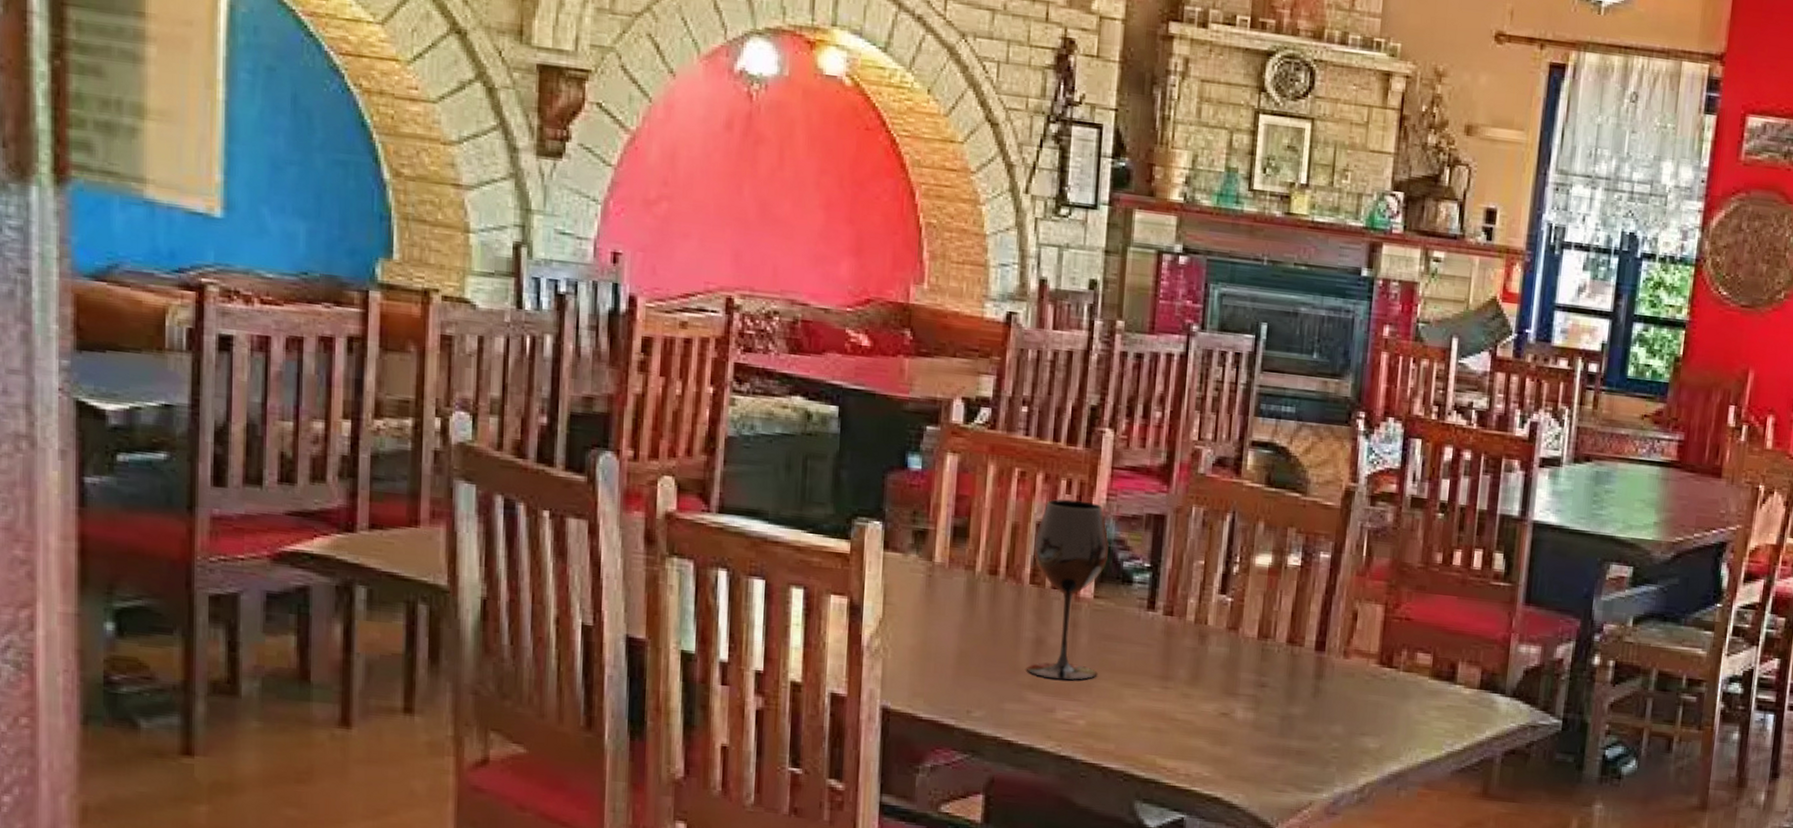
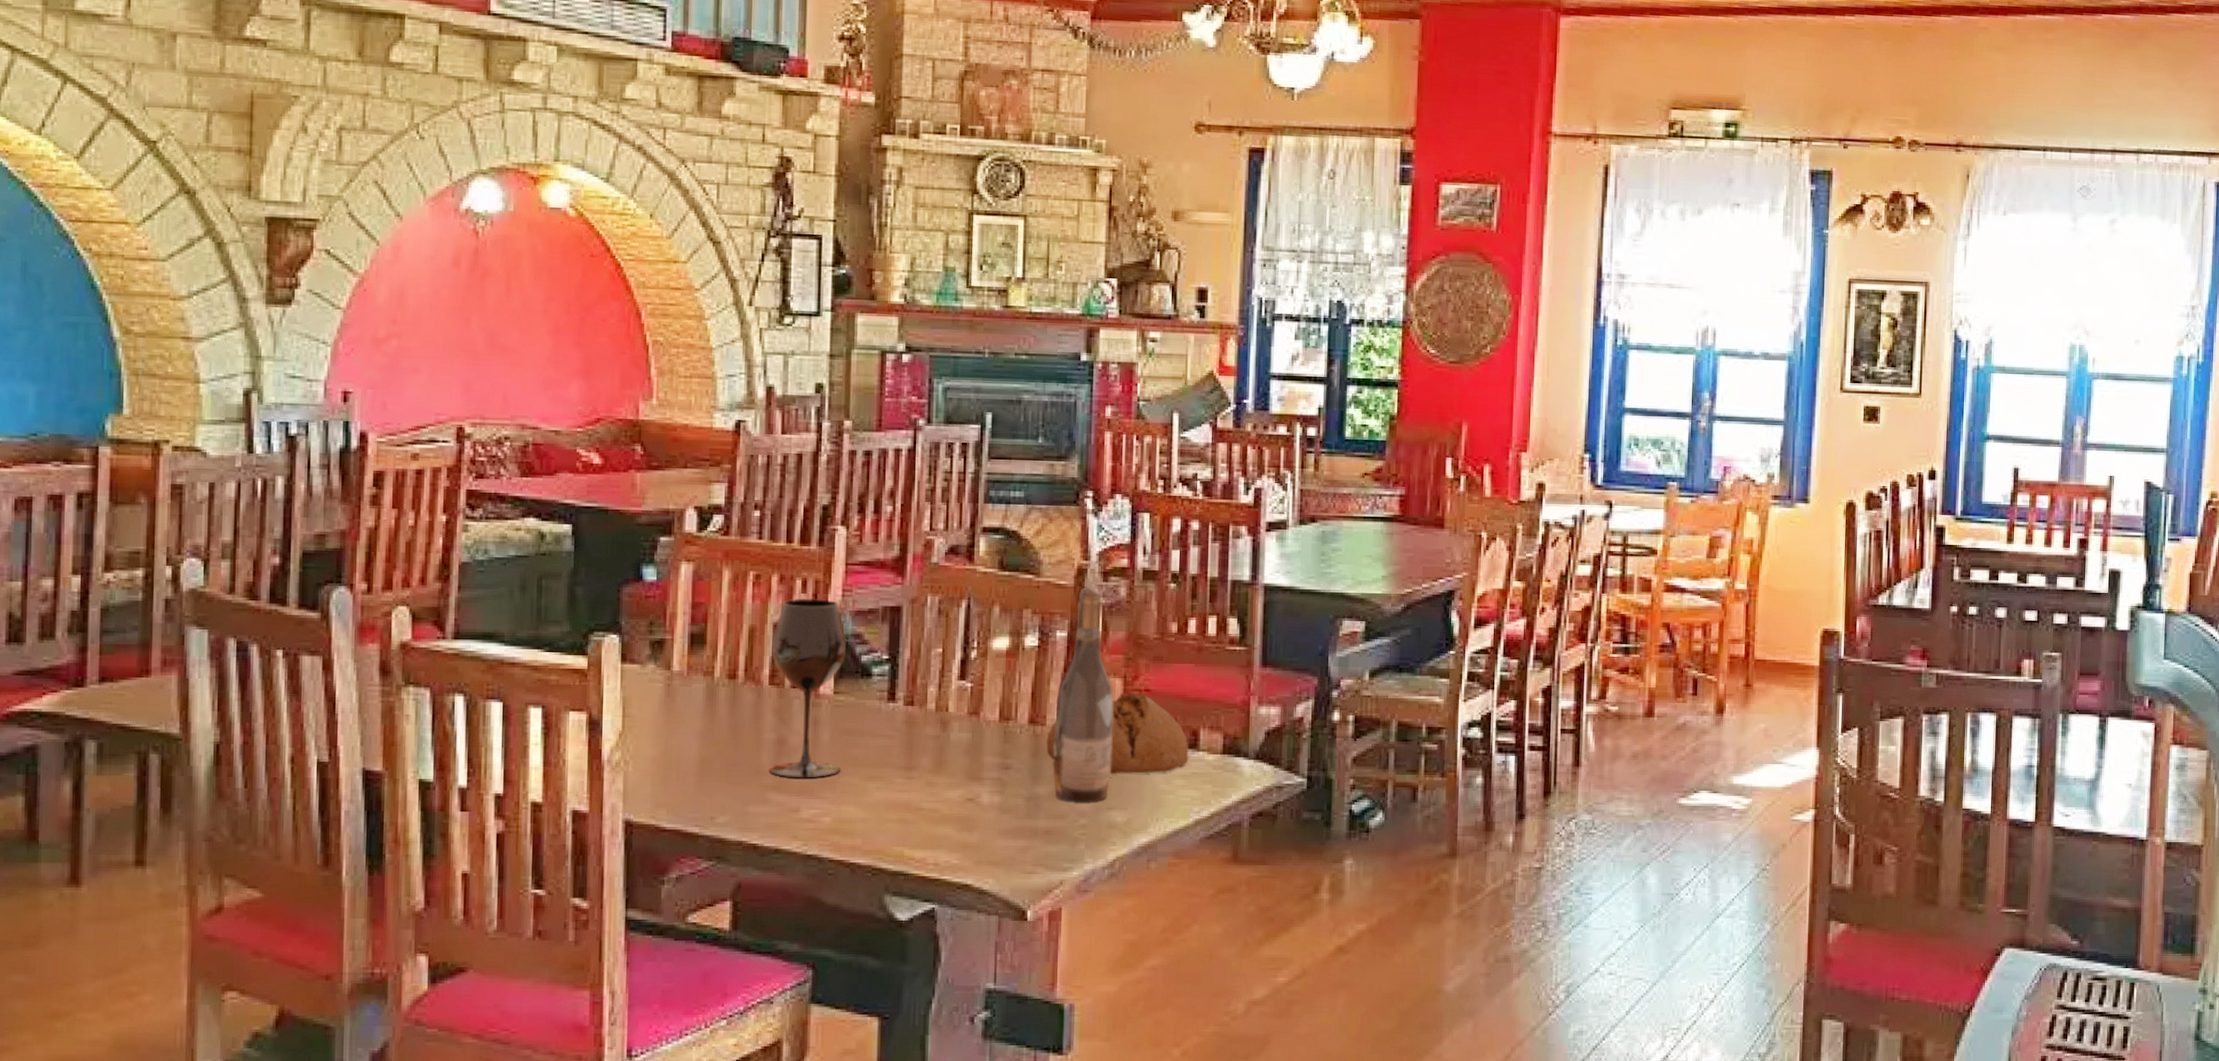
bread: none [1303,620,1446,703] -> present [1046,693,1189,775]
wine bottle: none [1308,509,1374,727] -> present [1052,587,1114,803]

